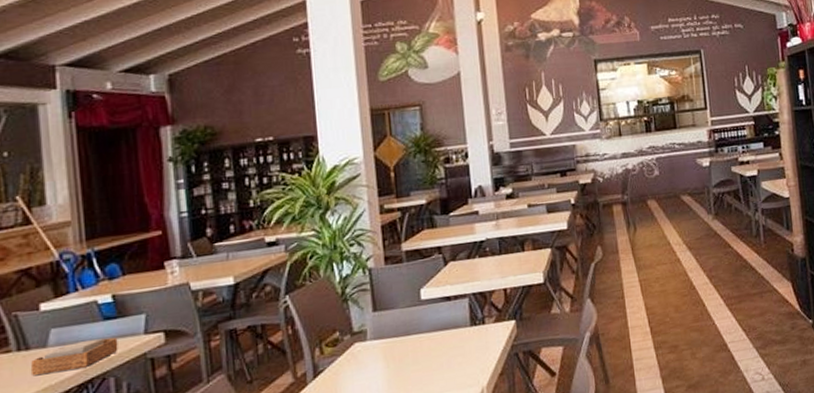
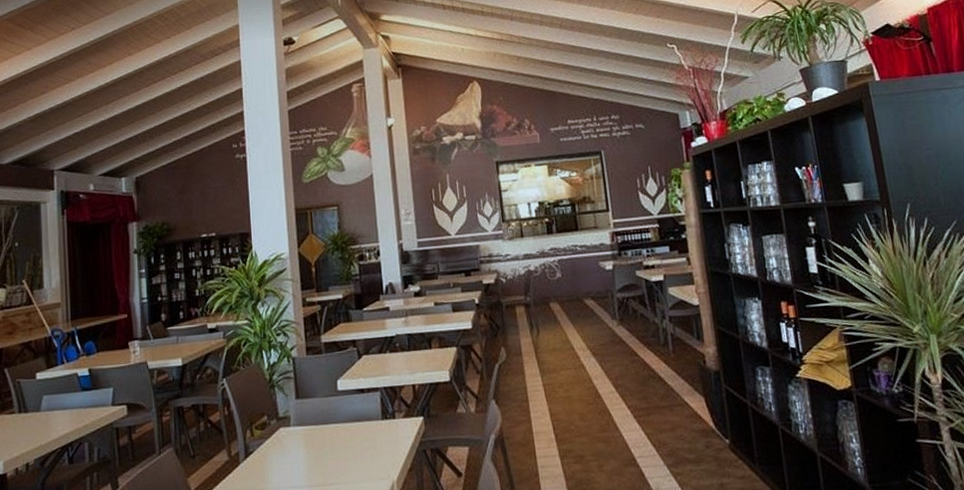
napkin holder: present [30,337,118,376] -> none [27,406,92,436]

